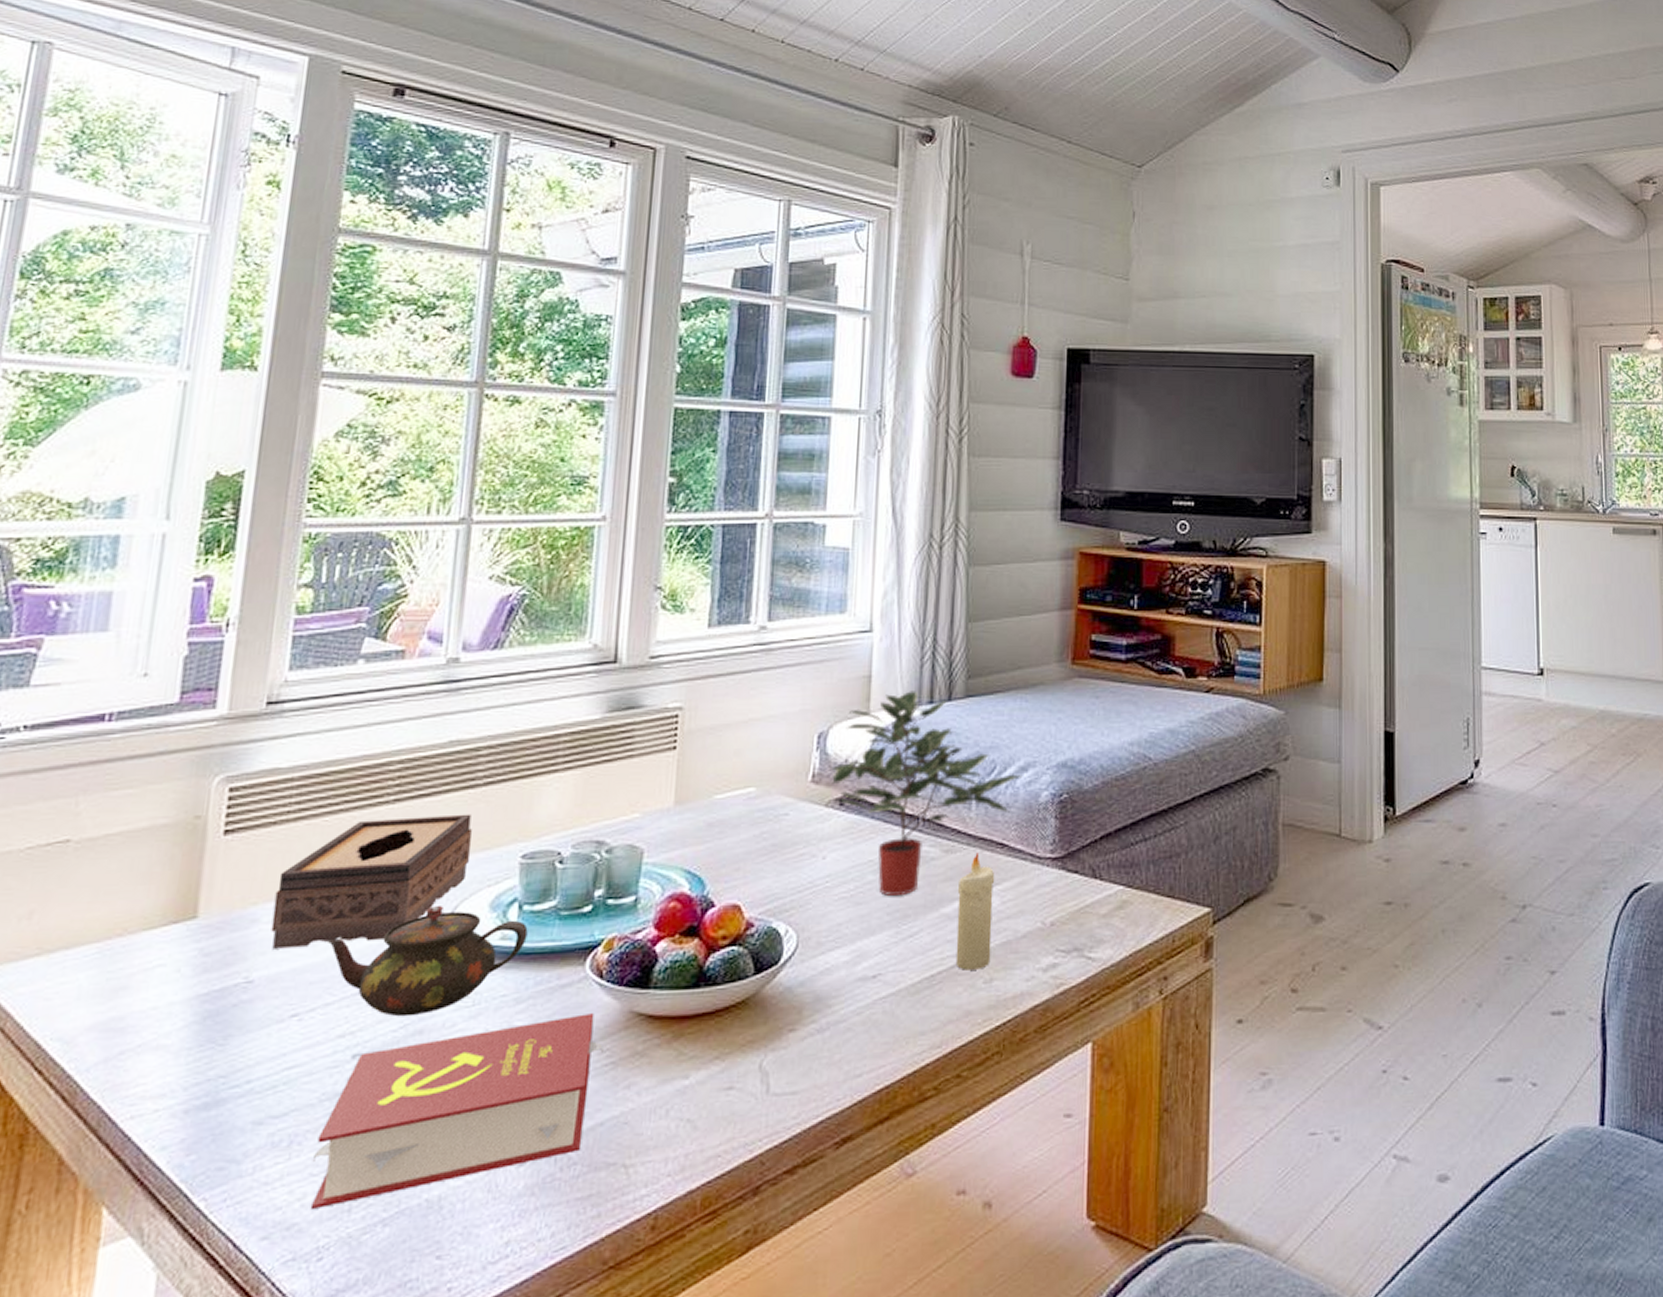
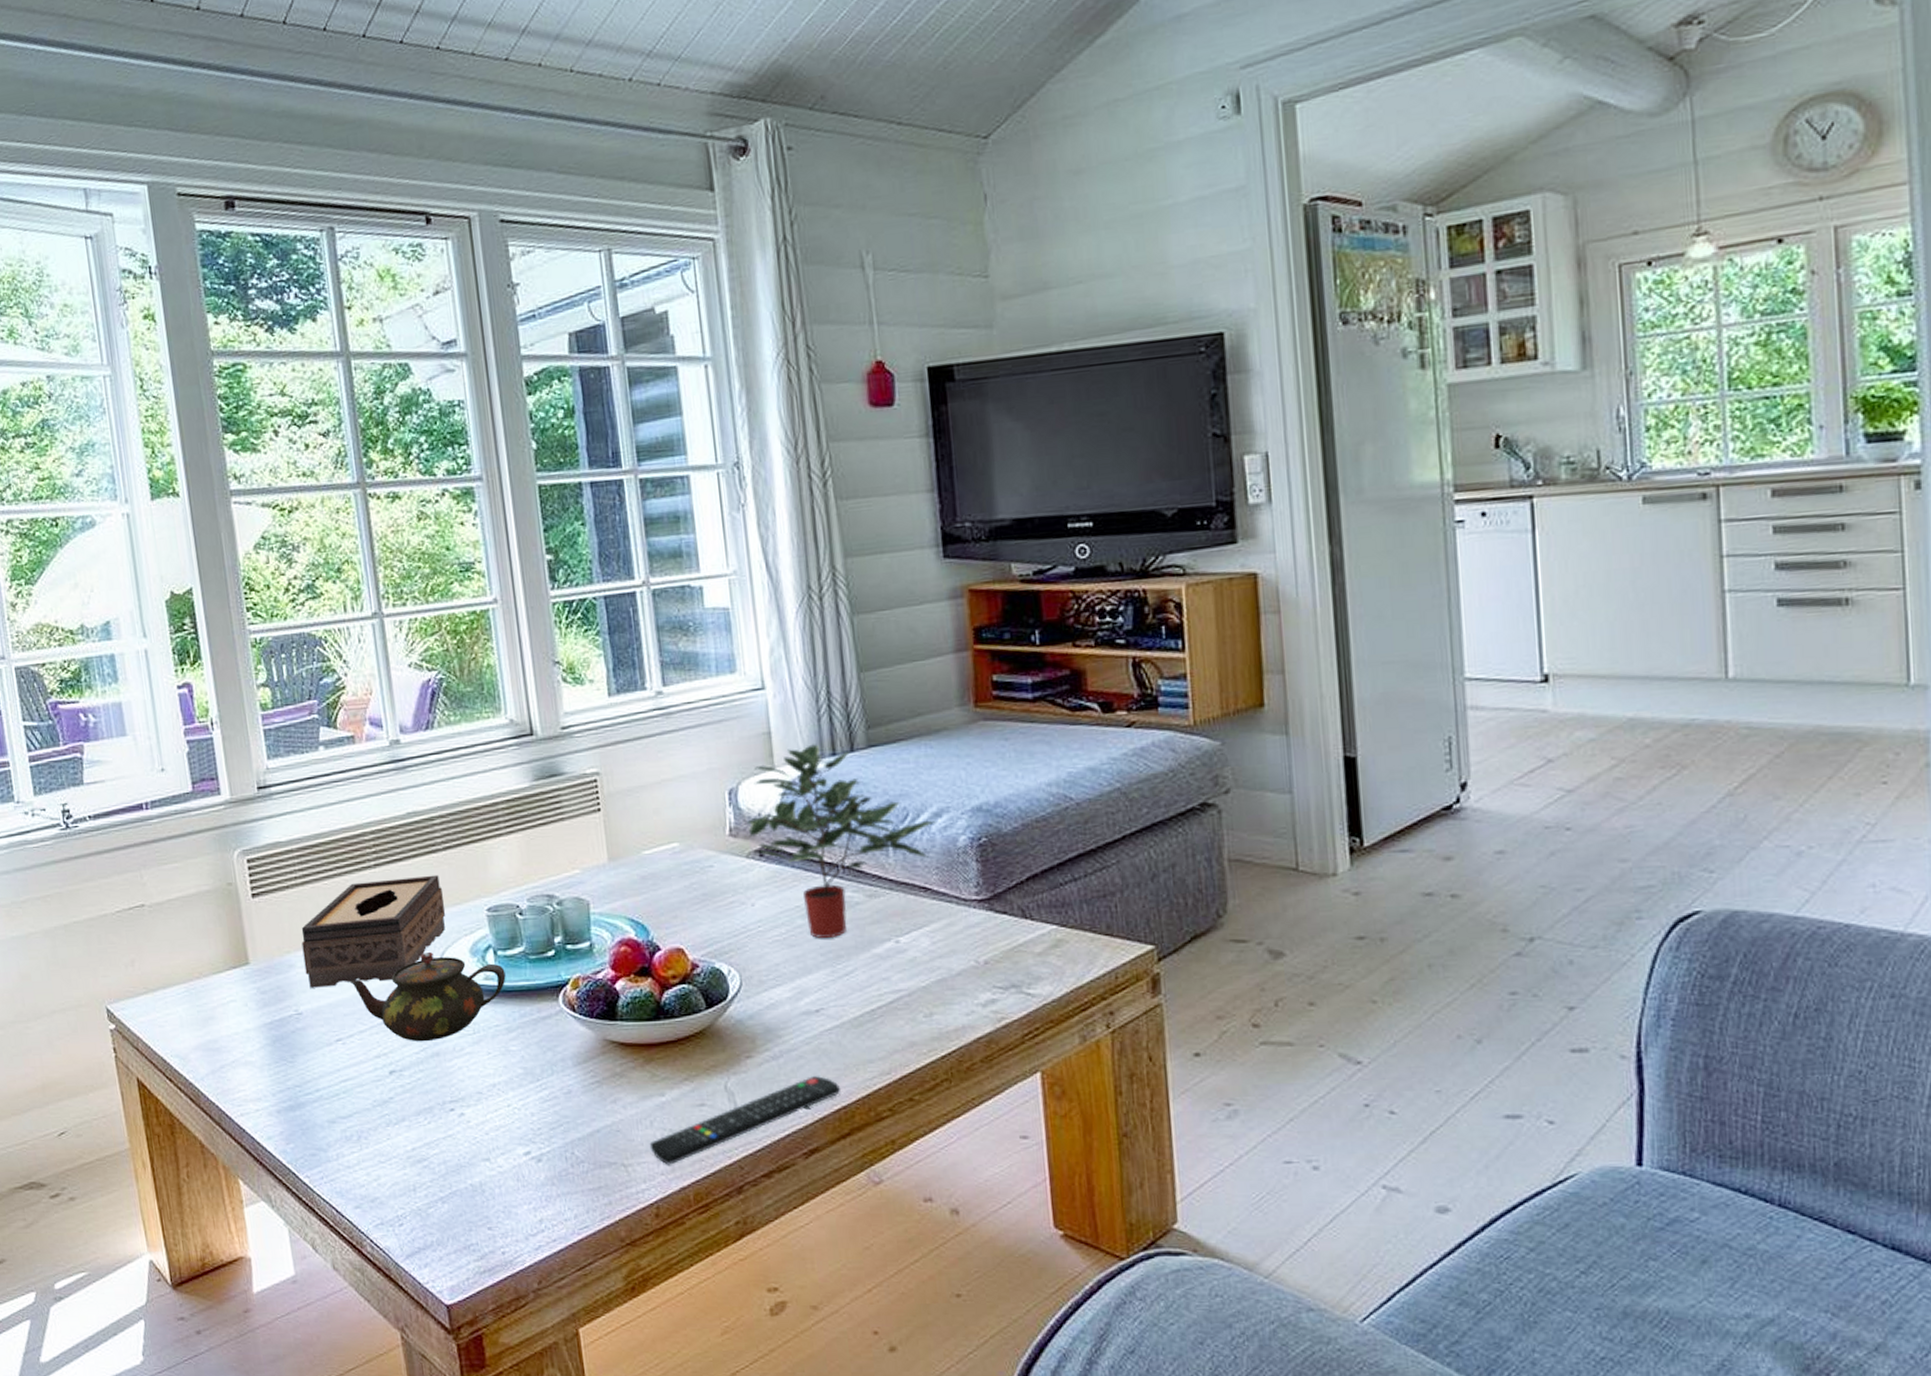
book: present [310,1013,603,1211] -> none [378,1041,588,1189]
remote control: none [659,1051,886,1164] -> present [649,1076,840,1165]
candle: present [955,852,995,970] -> none [886,896,928,1006]

